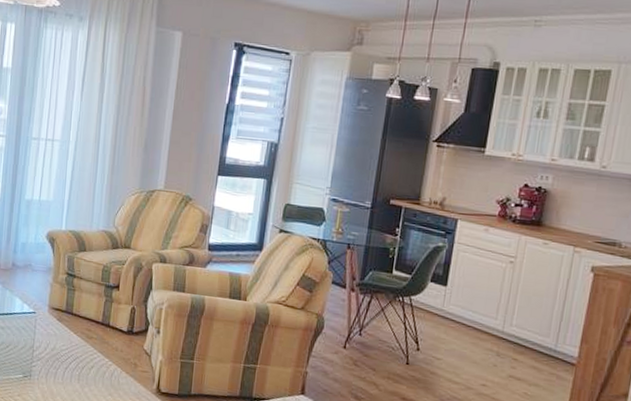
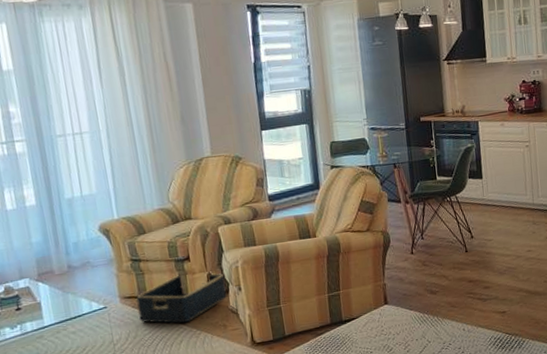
basket: none [61,300,147,350] -> present [136,273,227,323]

